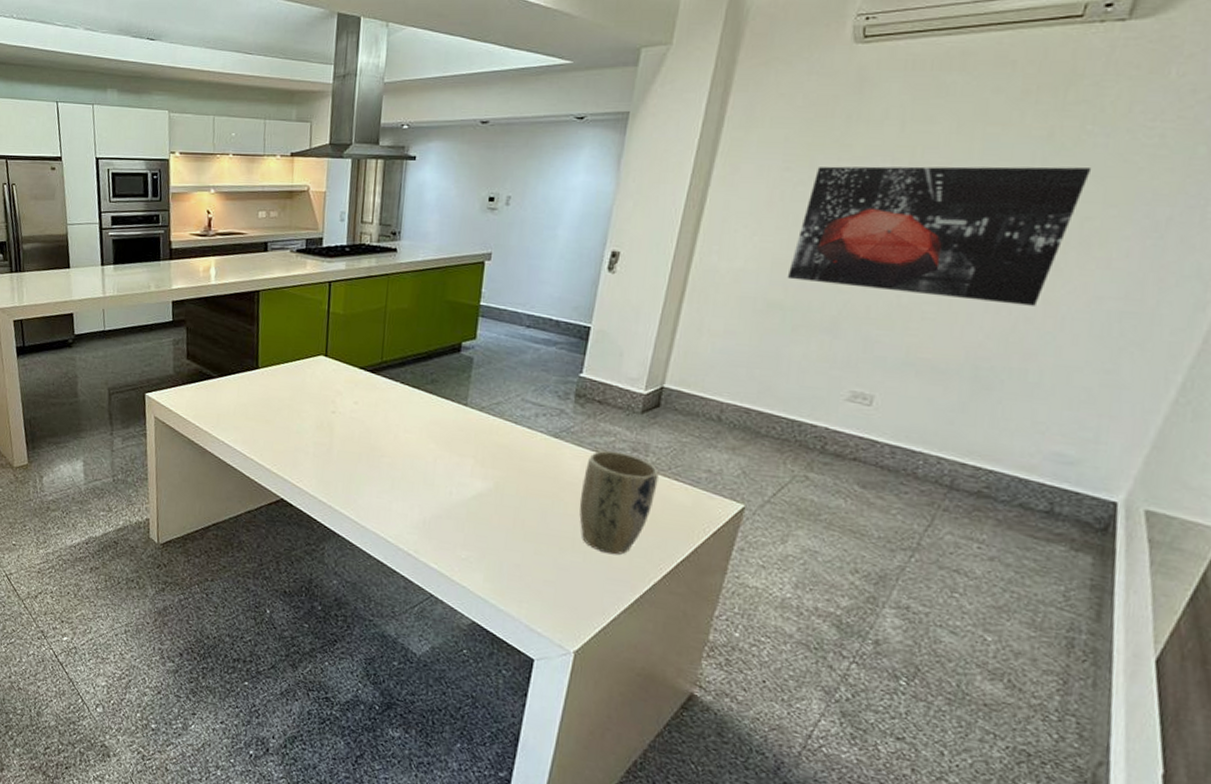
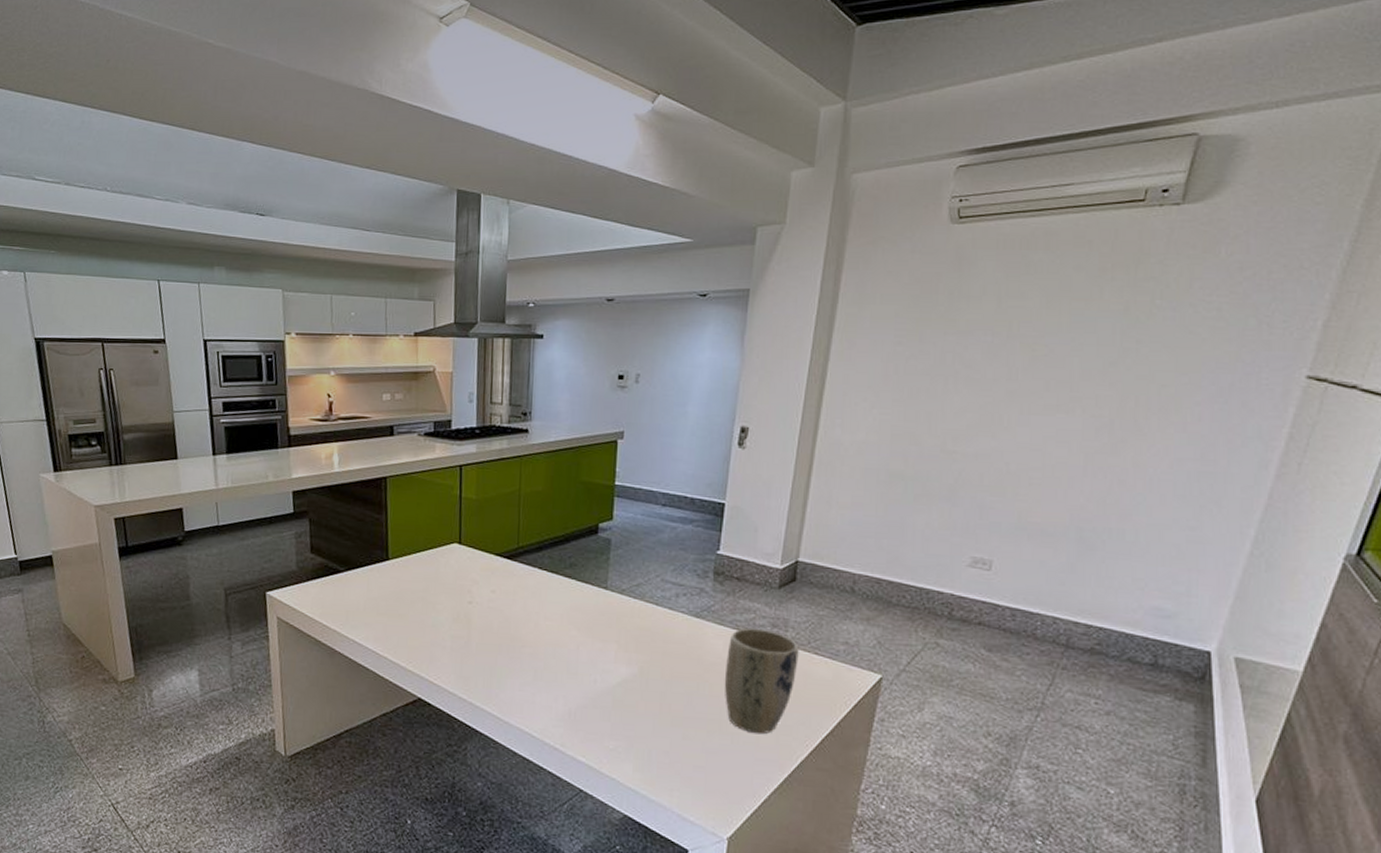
wall art: present [787,166,1092,306] -> none [906,338,1164,469]

